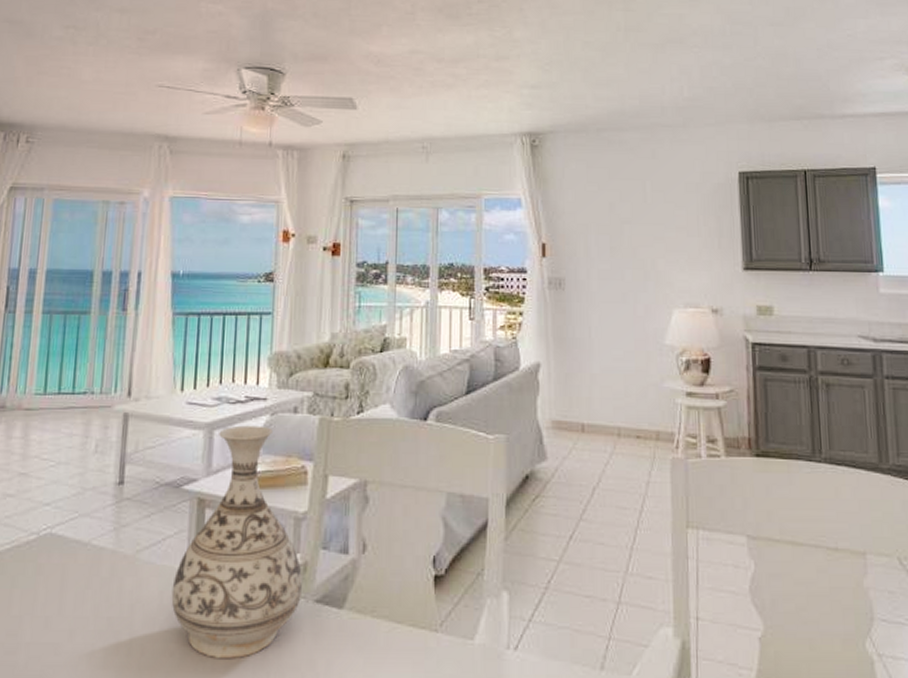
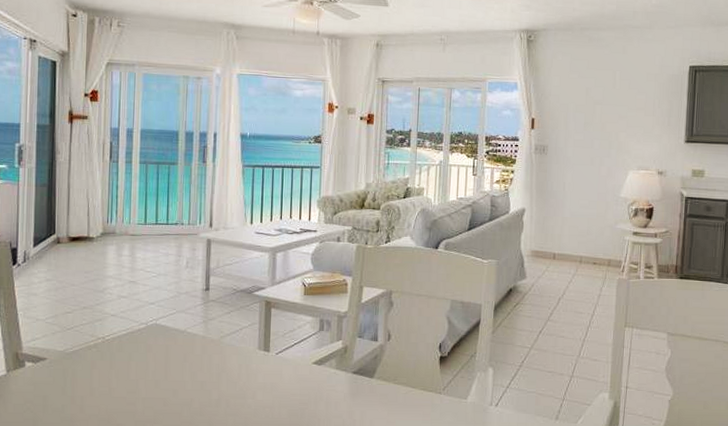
vase: present [171,425,302,658] -> none [247,250,344,409]

